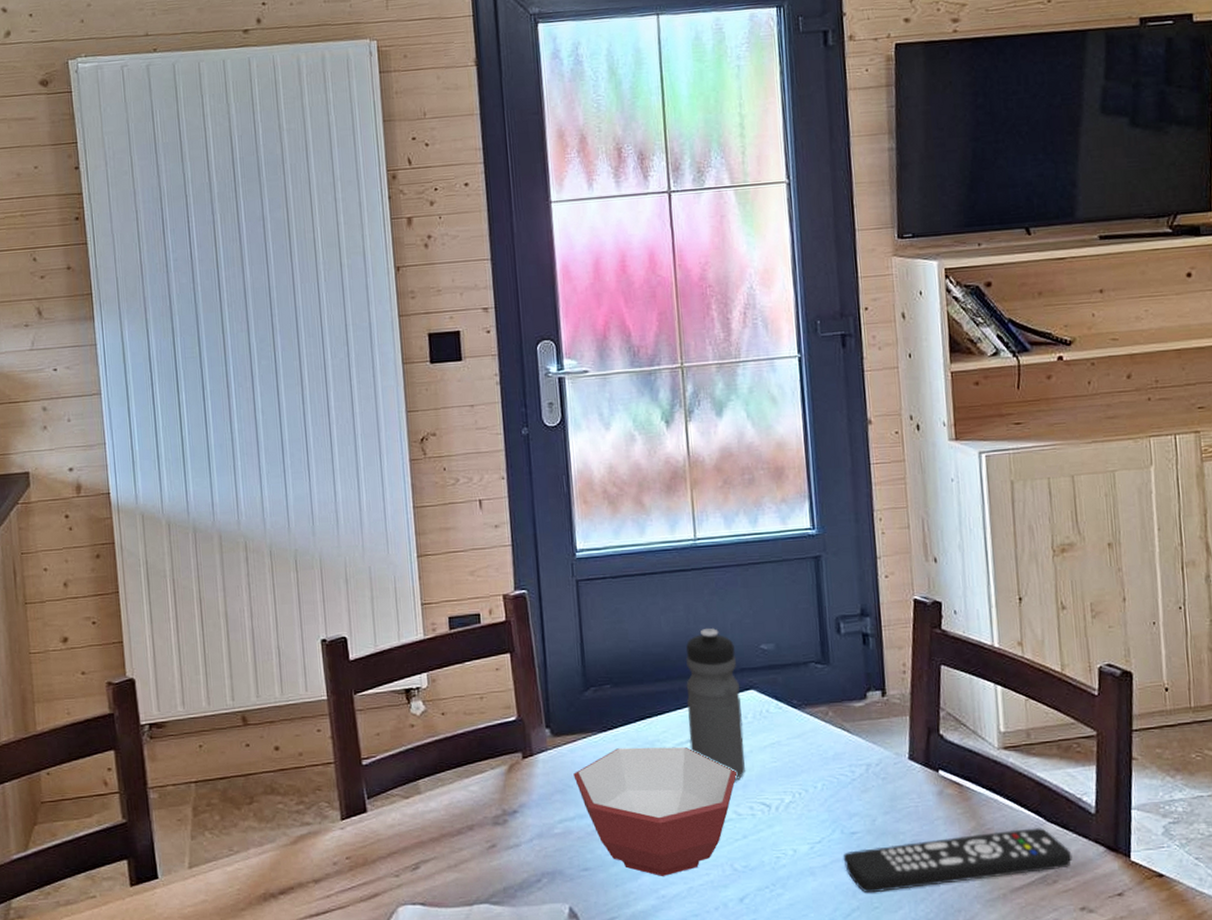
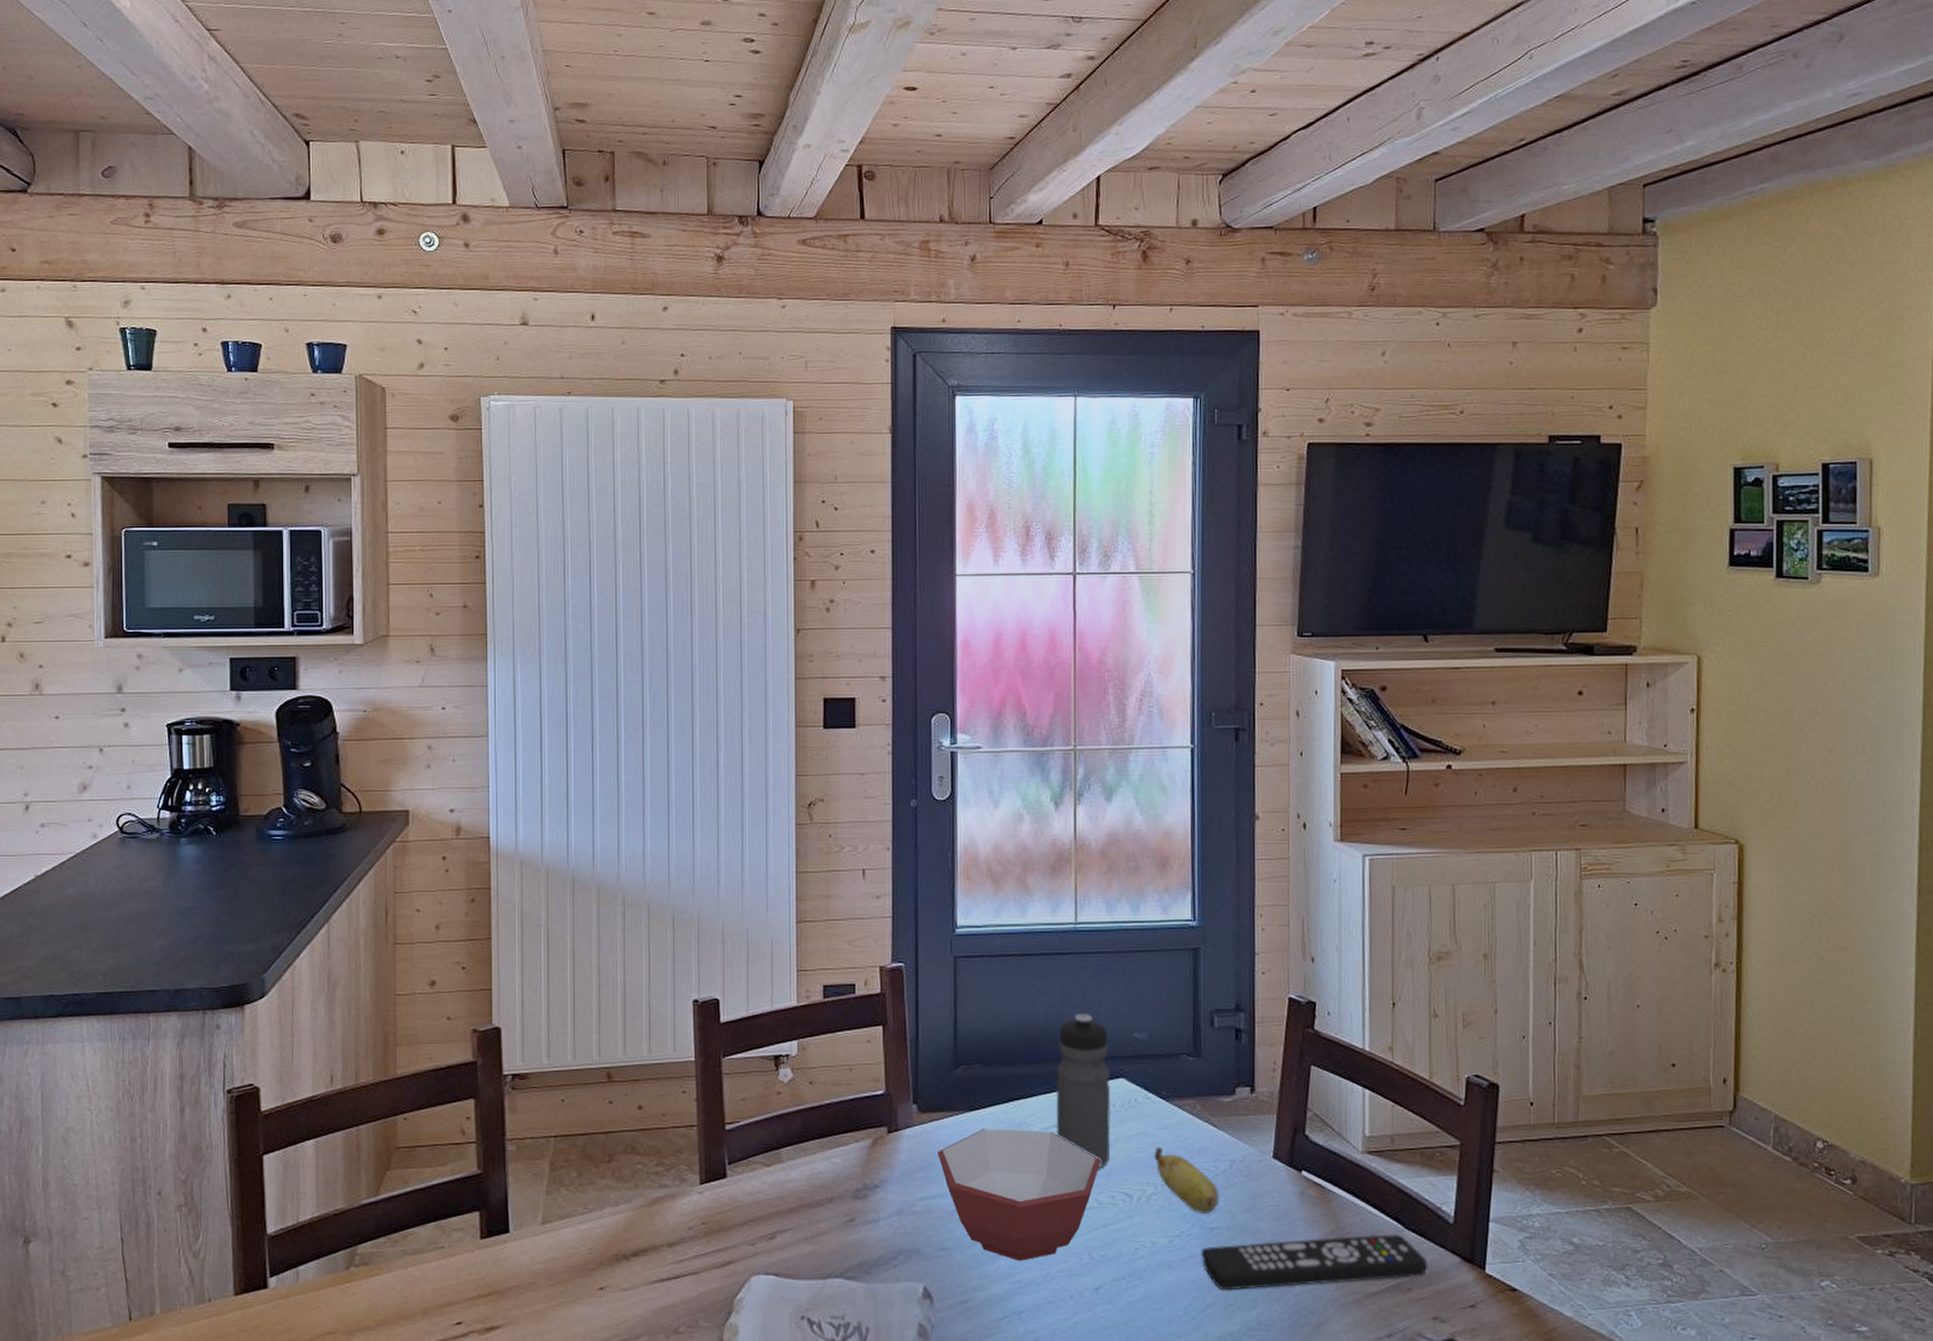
banana: none [789,756,858,819] -> present [1153,1148,1219,1213]

